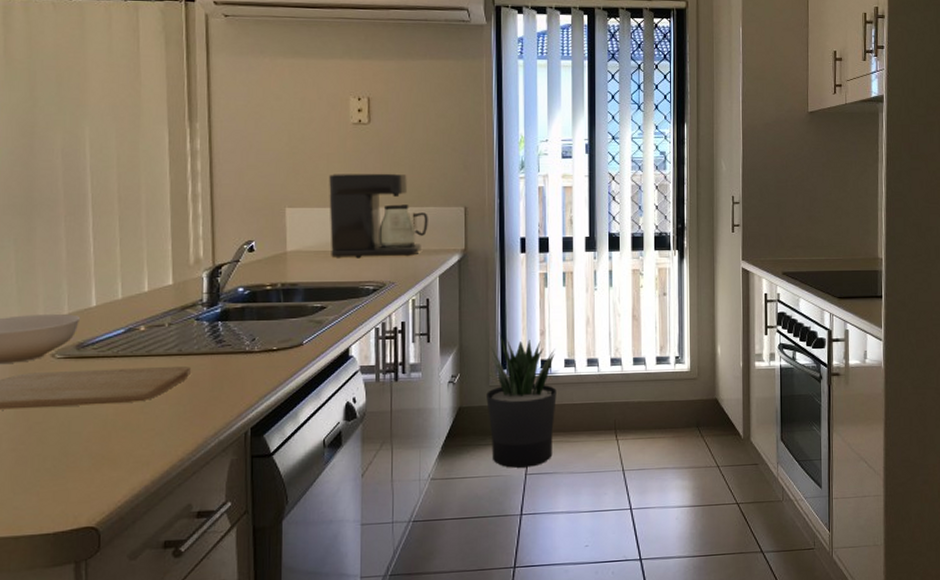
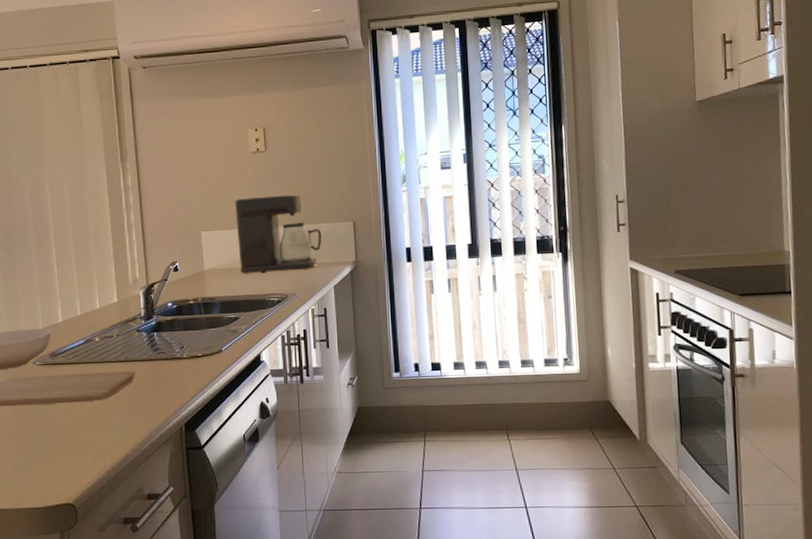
planter: present [486,331,556,468] -> none [382,337,448,464]

